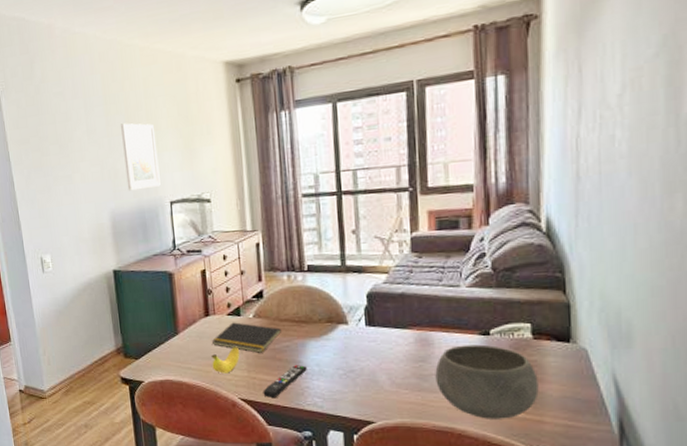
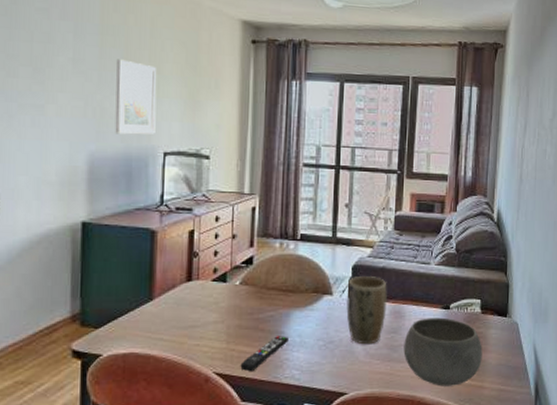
notepad: present [211,322,281,353] -> none [190,289,267,323]
banana: present [211,346,240,373] -> none [188,314,220,345]
plant pot: none [363,302,411,374] -> present [346,275,387,345]

